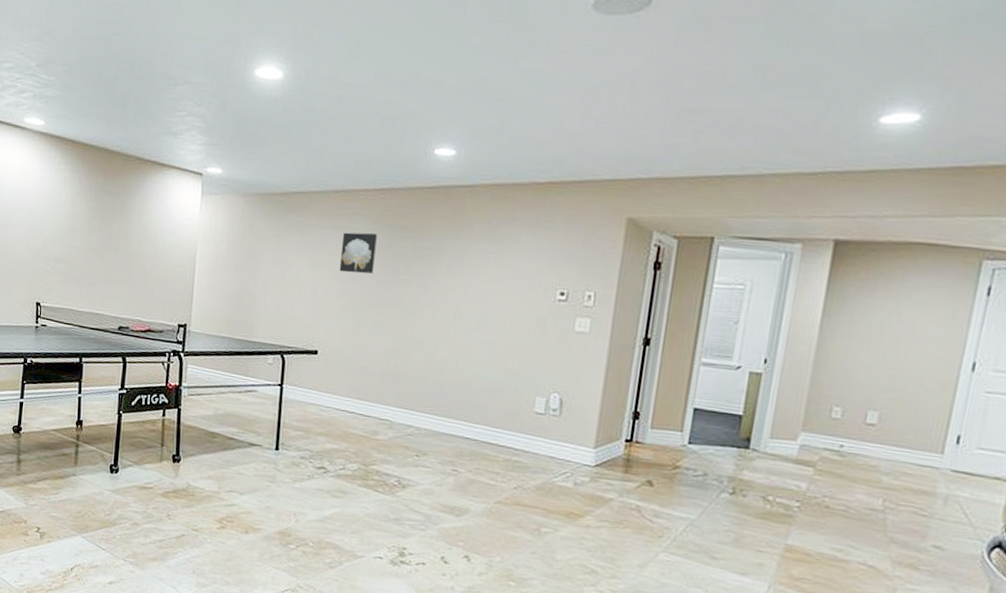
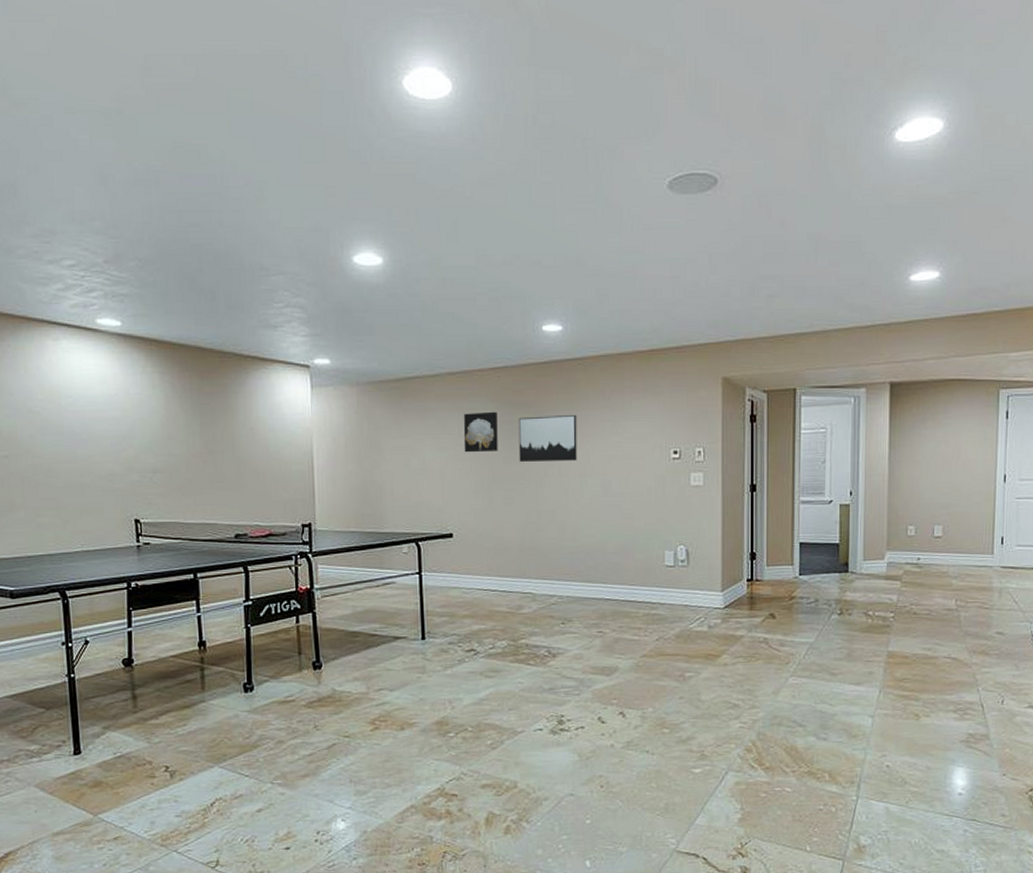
wall art: none [393,242,459,292] -> present [518,414,577,462]

